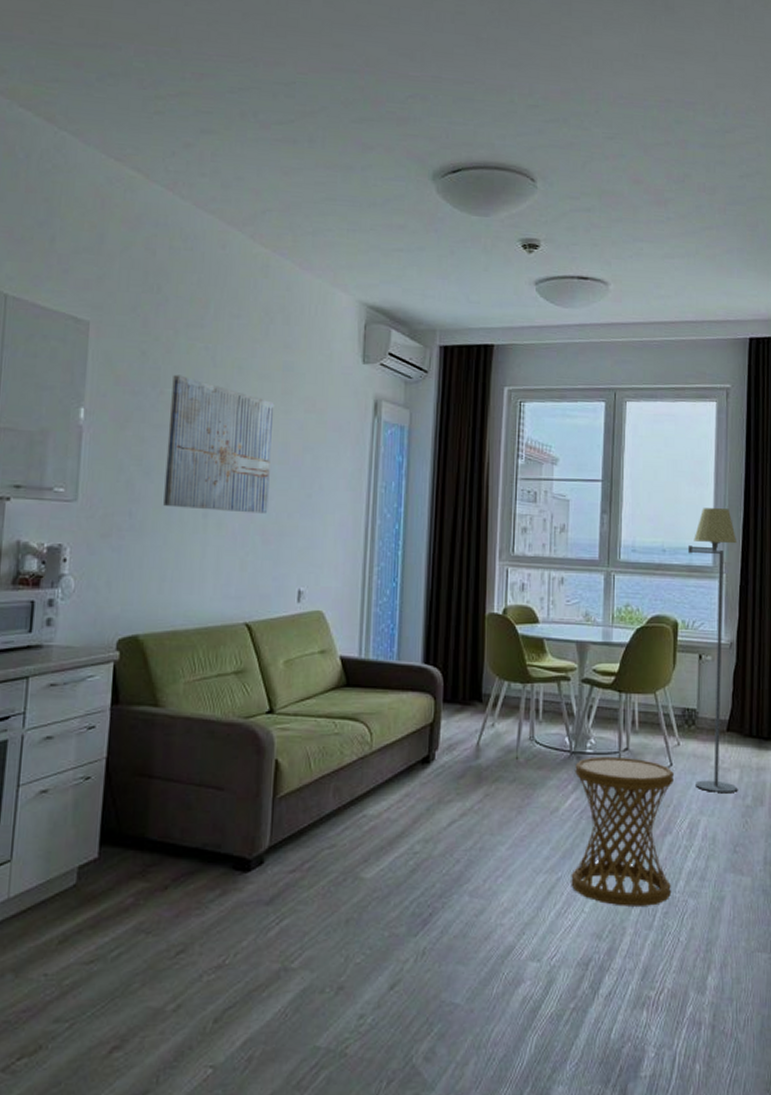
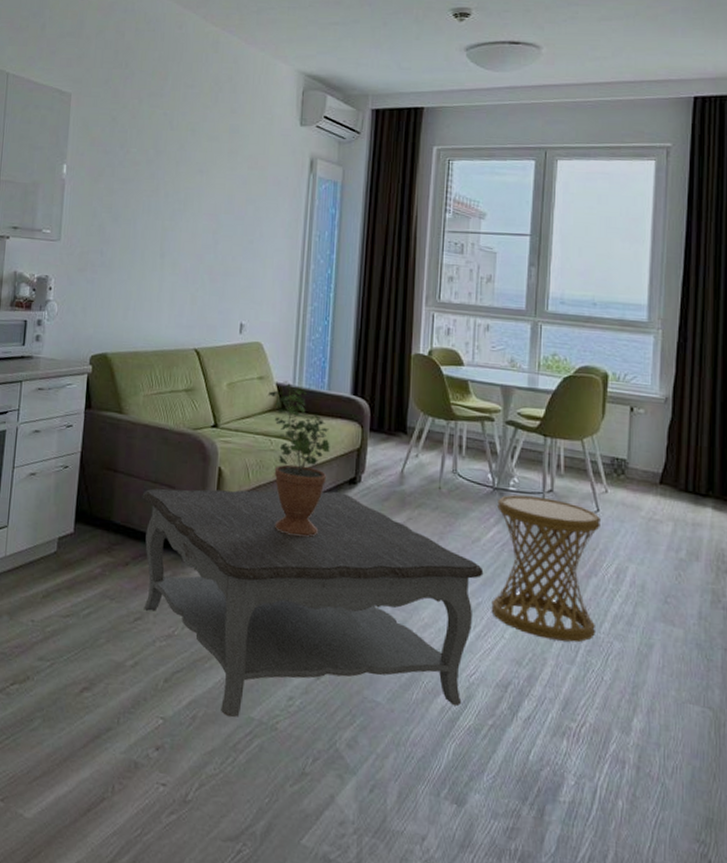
wall art: present [163,374,275,514] -> none [128,137,222,256]
coffee table: none [183,775,563,1050] -> present [142,488,484,717]
potted plant: none [330,652,401,829] -> present [267,380,330,537]
floor lamp: present [688,508,738,792] -> none [621,264,676,544]

